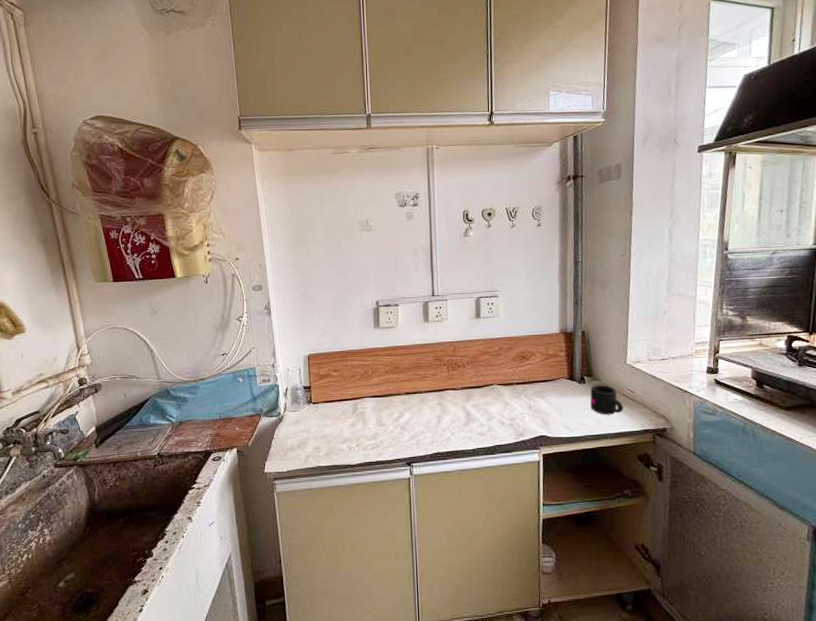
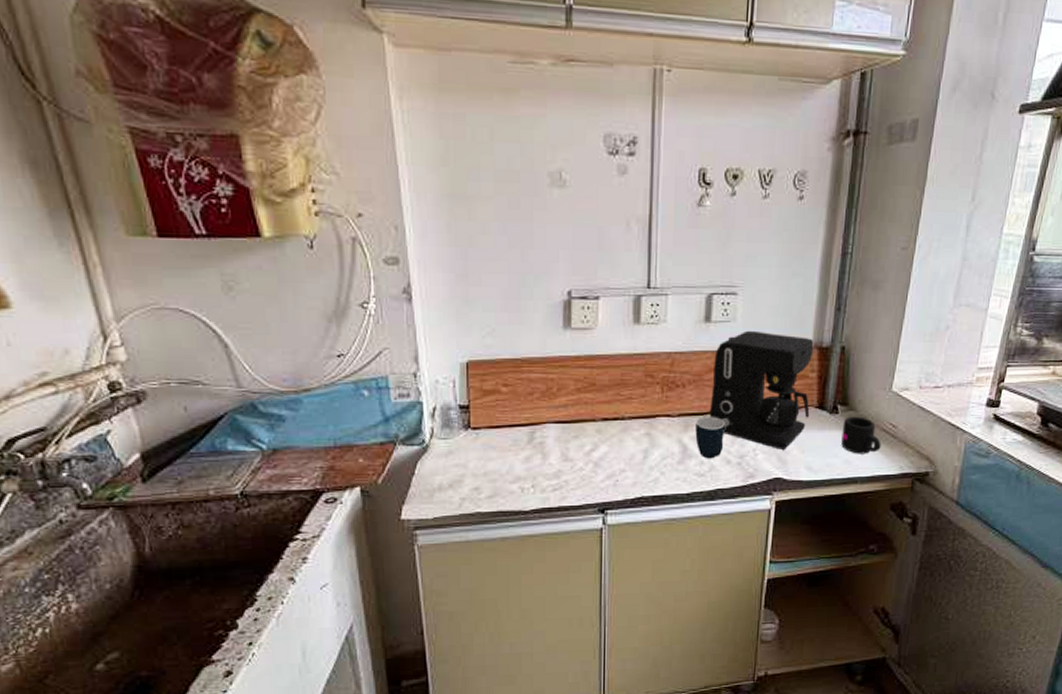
mug: none [475,388,498,422] -> present [695,416,725,459]
coffee maker: none [484,322,563,413] -> present [709,330,814,450]

